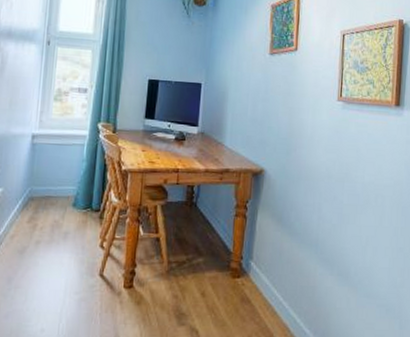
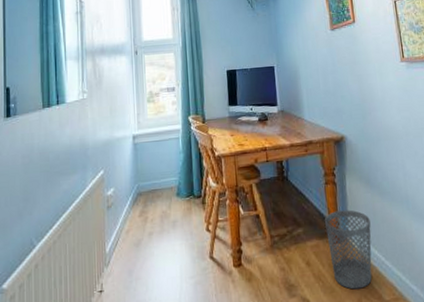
wastebasket: none [227,245,275,326] -> present [325,210,372,290]

